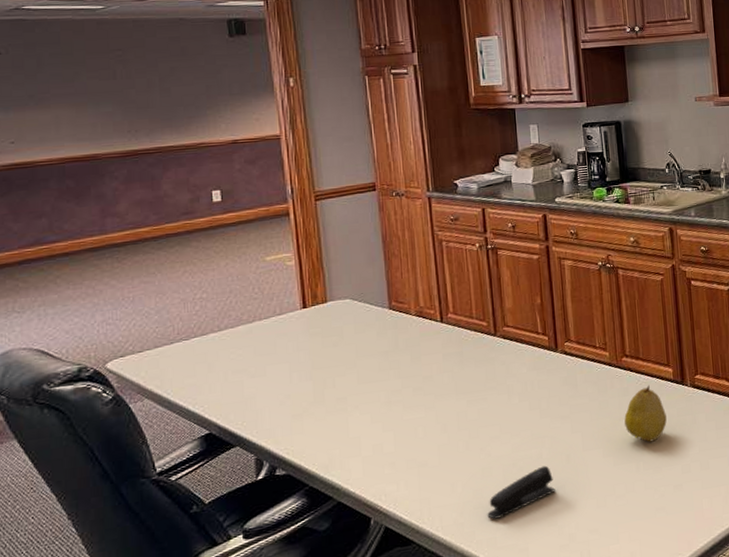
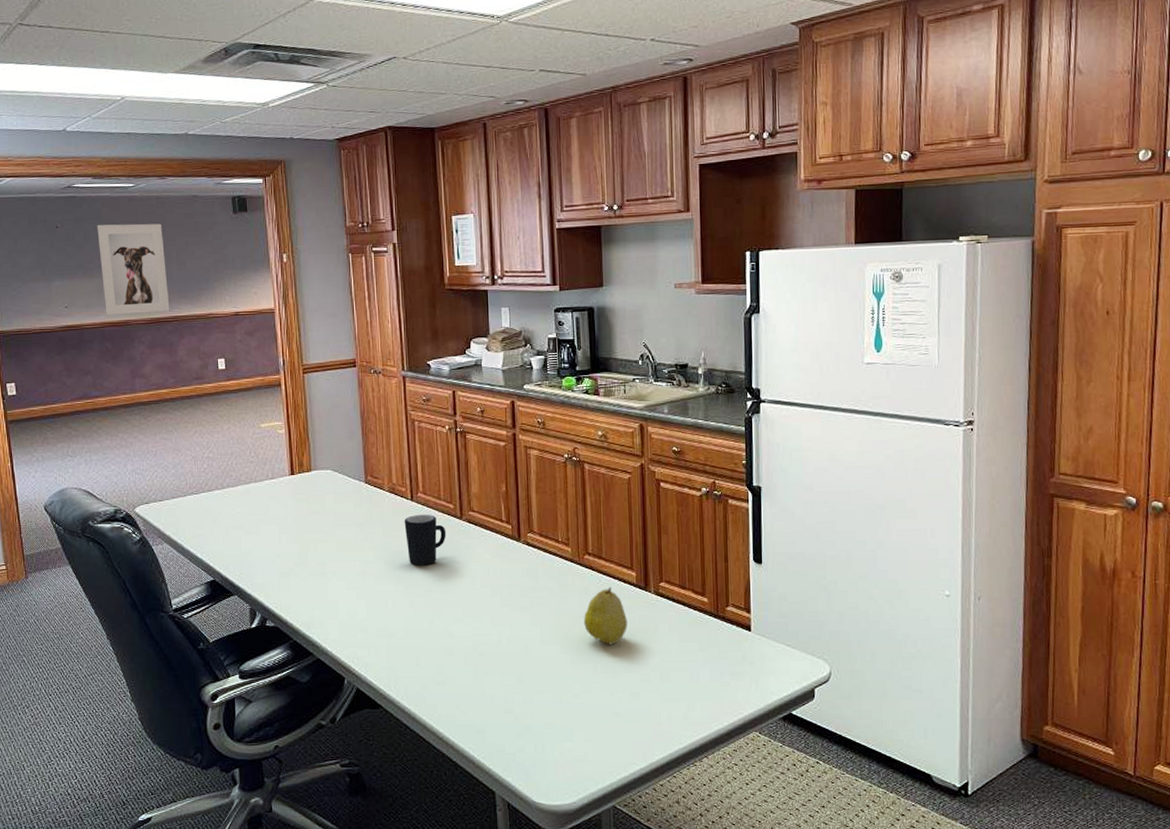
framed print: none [55,48,151,150] -> present [97,223,170,316]
mug: none [433,334,480,389] -> present [404,514,446,566]
stapler: present [487,465,555,519] -> none [448,653,513,697]

